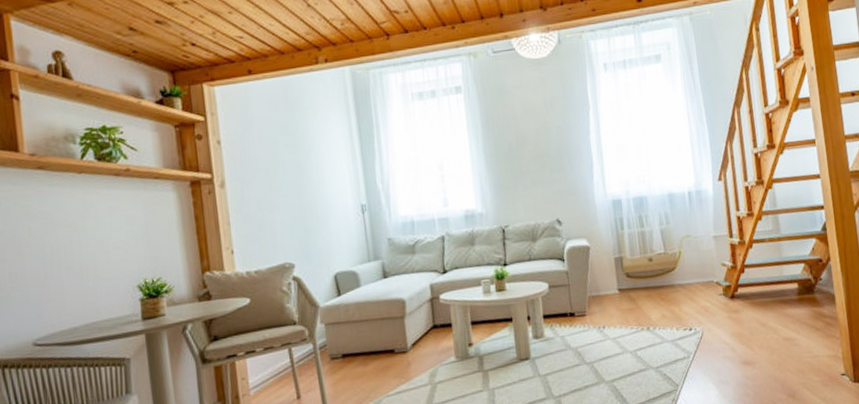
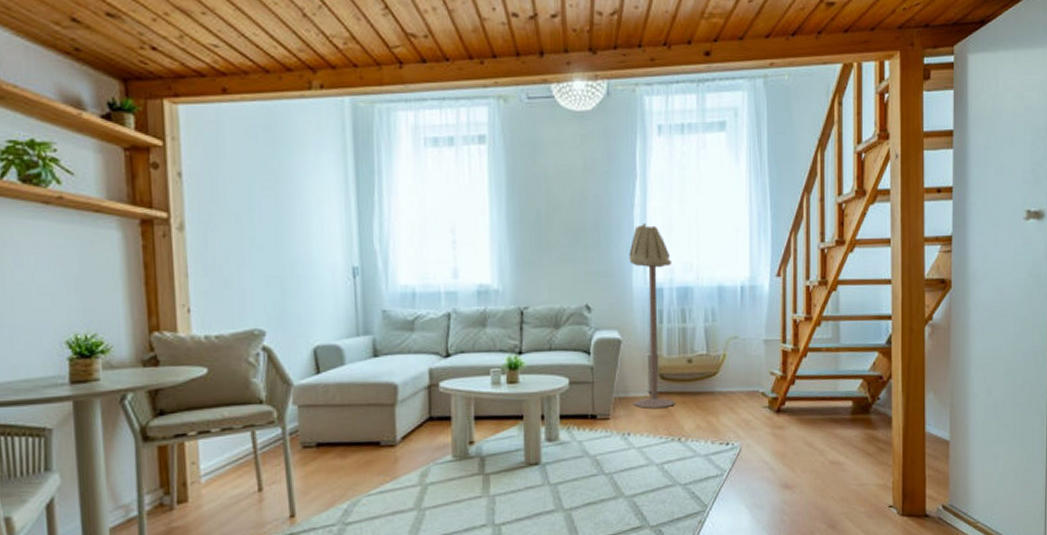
floor lamp: none [589,145,642,304] -> present [629,222,675,409]

